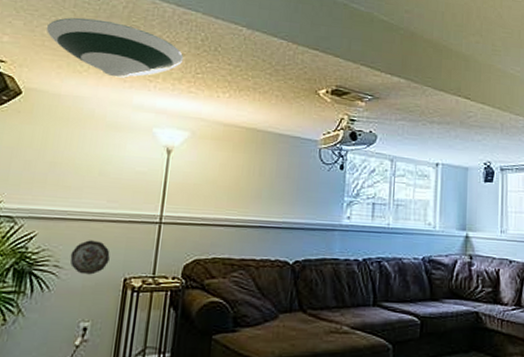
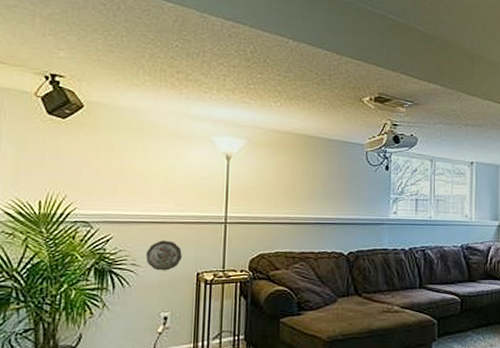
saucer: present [46,17,184,78] -> none [100,32,236,90]

